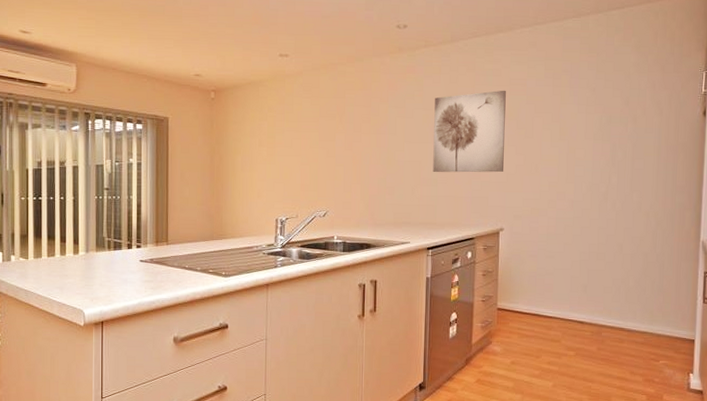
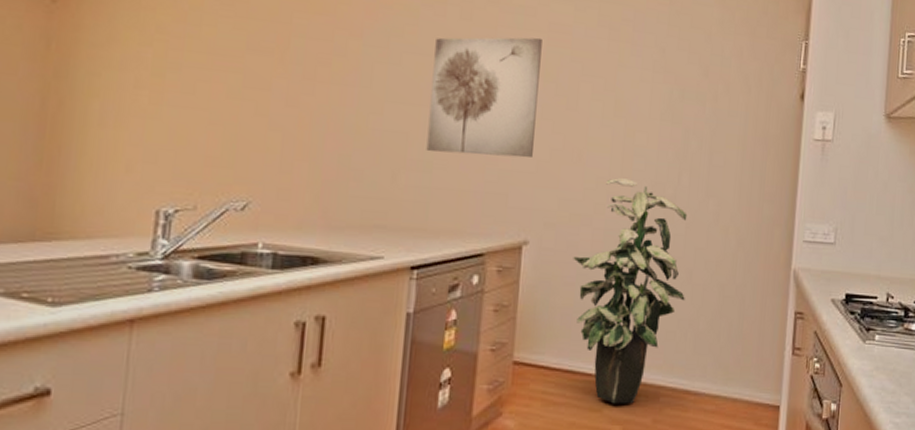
indoor plant: none [535,182,618,337] -> present [573,178,688,404]

